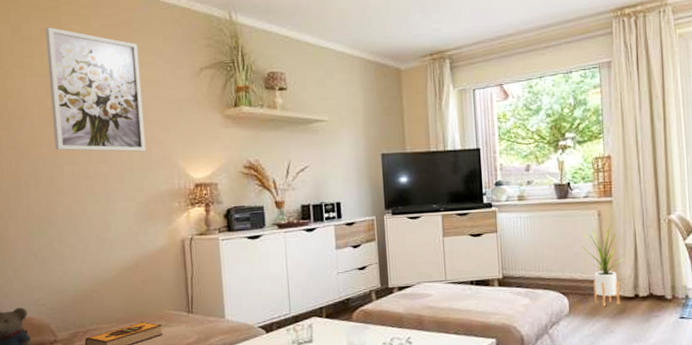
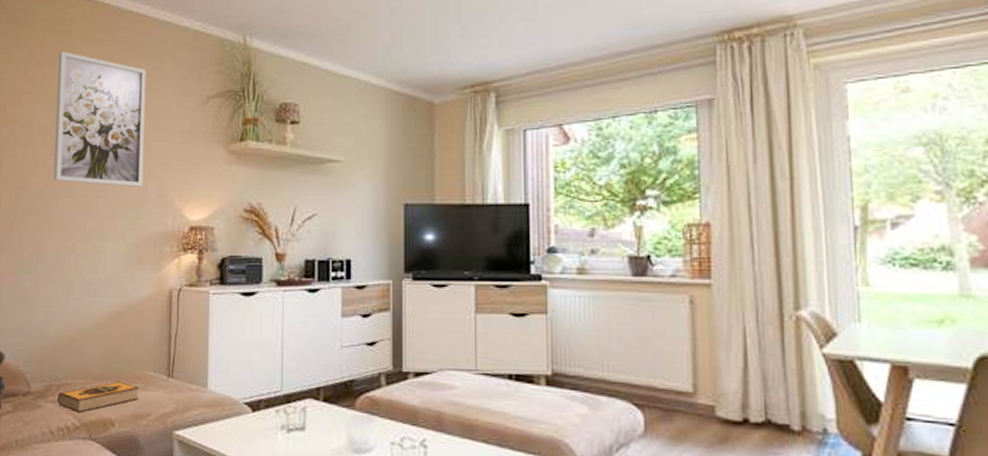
house plant: present [583,224,624,306] -> none [667,316,727,431]

